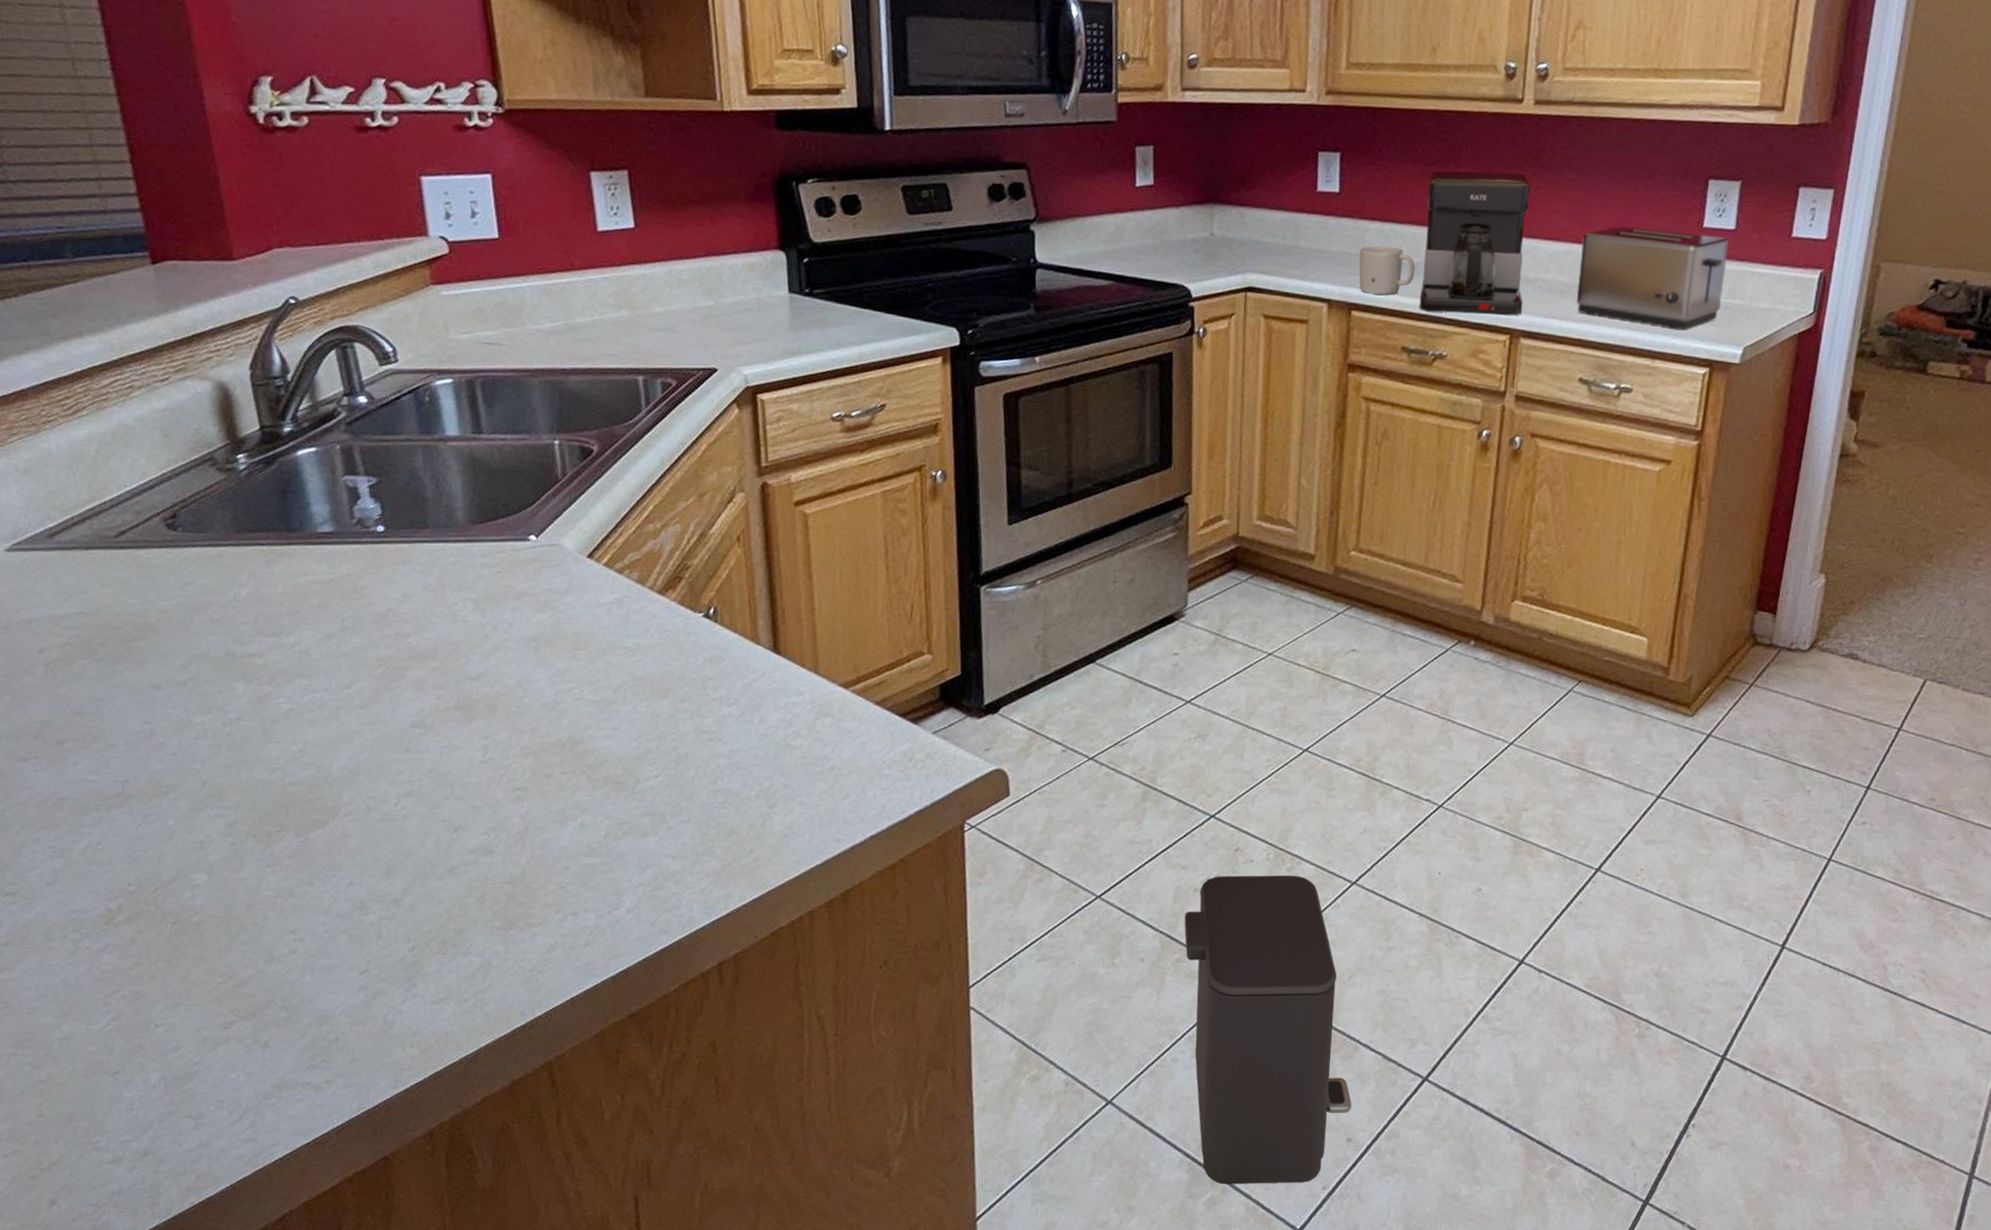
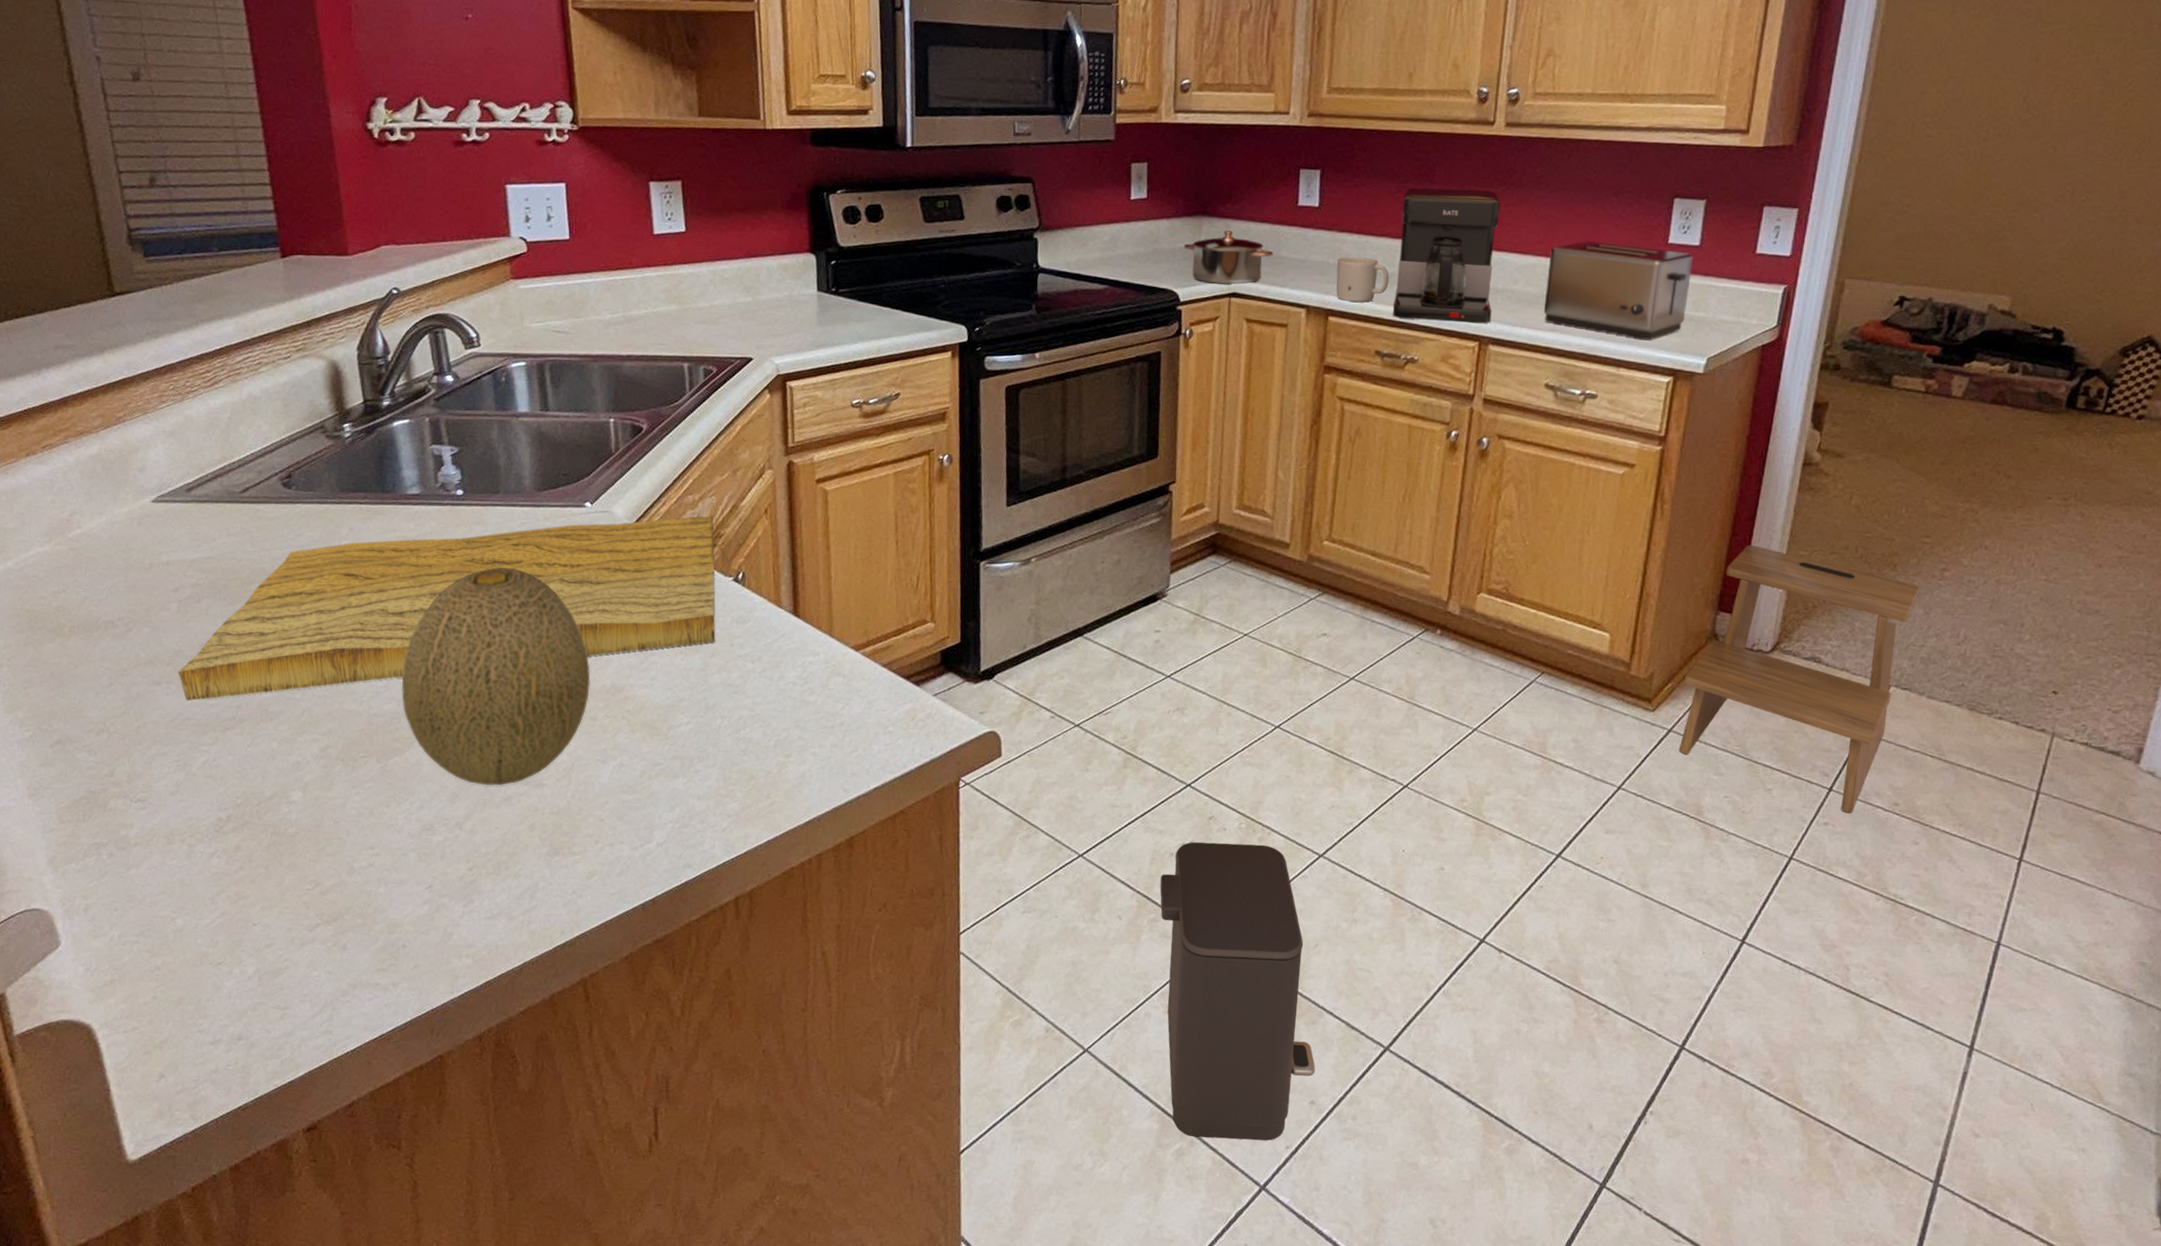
cutting board: none [48,545,686,778] -> present [177,515,715,702]
fruit: none [320,611,543,857] -> present [401,567,591,786]
cooking pot: none [1194,219,1292,278] -> present [1183,230,1274,285]
step stool: none [1718,540,1956,812] -> present [1678,544,1921,814]

